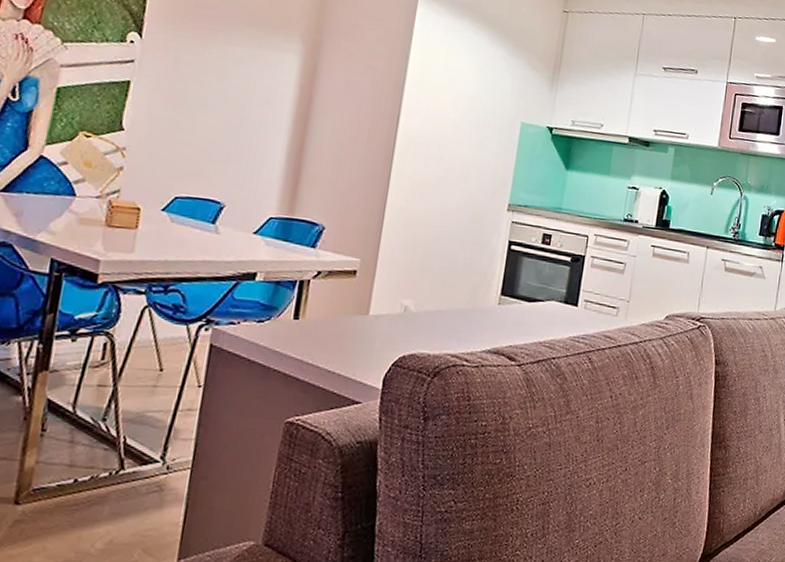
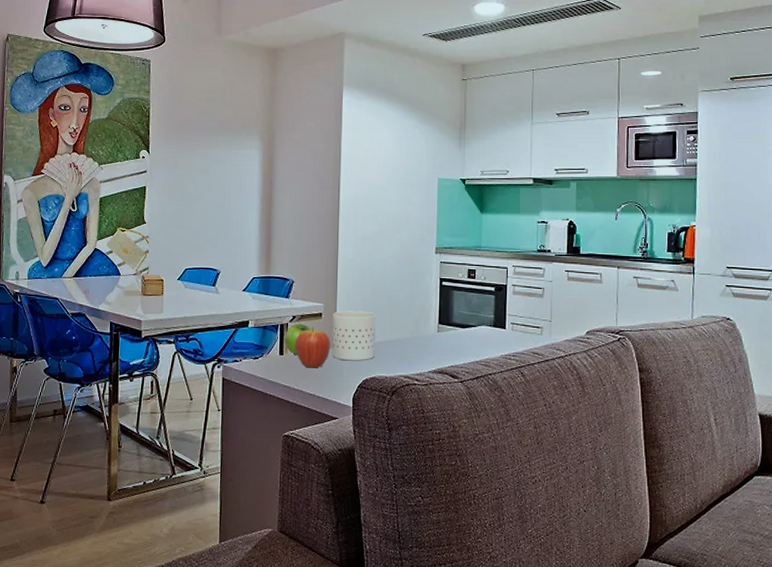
fruit: none [303,280,342,320] -> present [285,323,313,354]
fruit: none [316,287,365,339] -> present [295,327,331,368]
mug: none [363,269,426,334] -> present [332,310,376,361]

